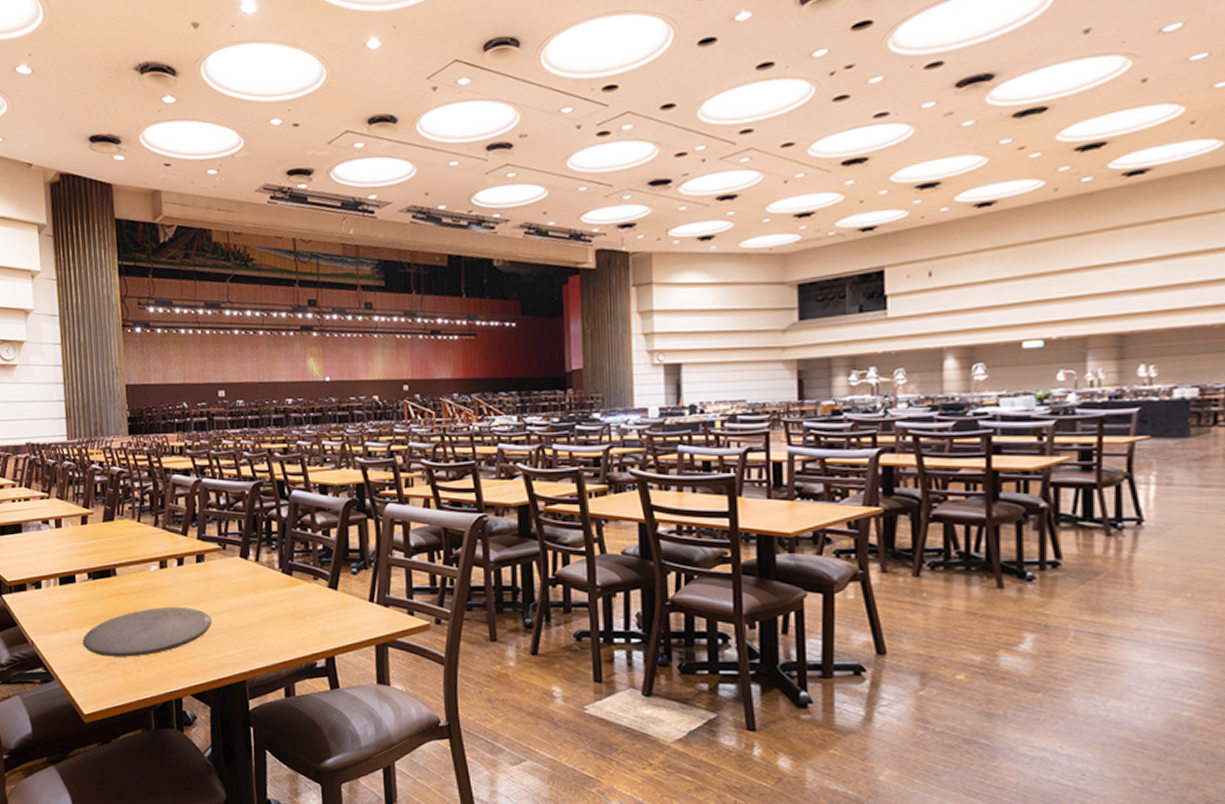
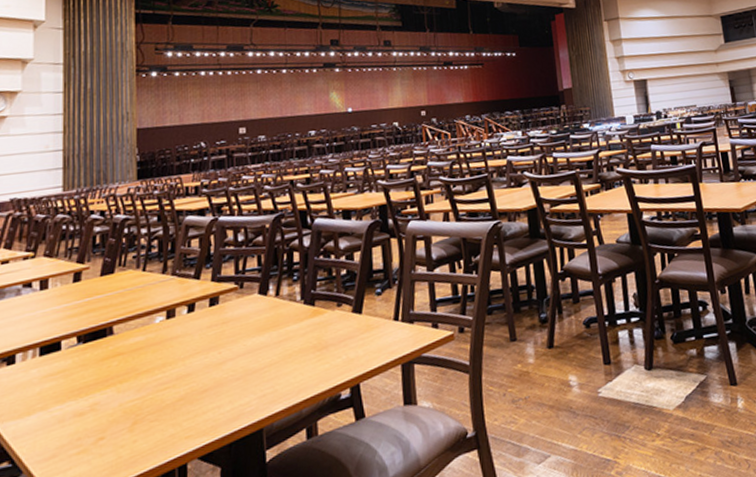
plate: present [82,608,212,657] -> none [64,357,226,432]

